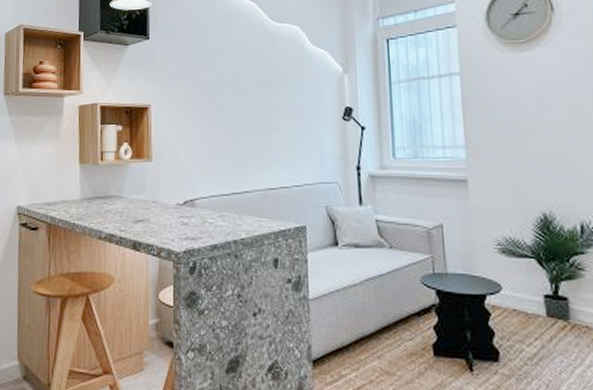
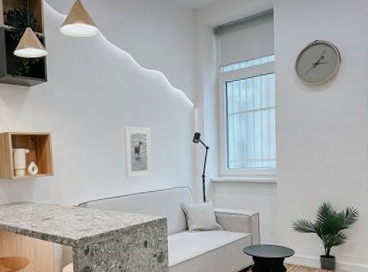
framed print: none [248,97,286,169] -> present [124,126,153,179]

